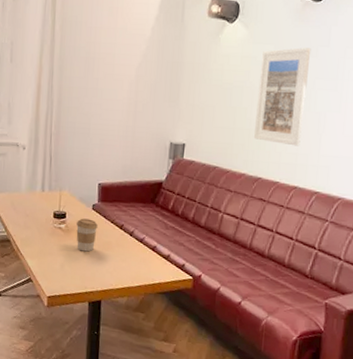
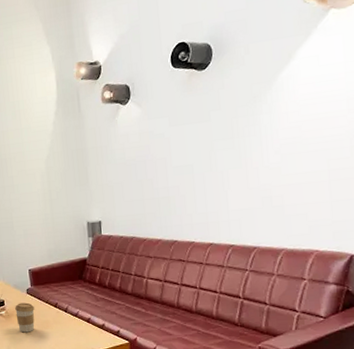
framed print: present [254,48,312,146] -> none [158,114,209,207]

